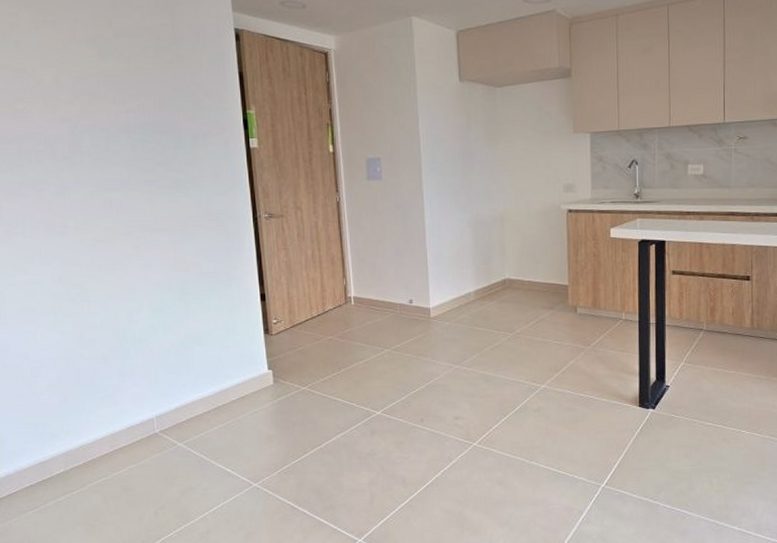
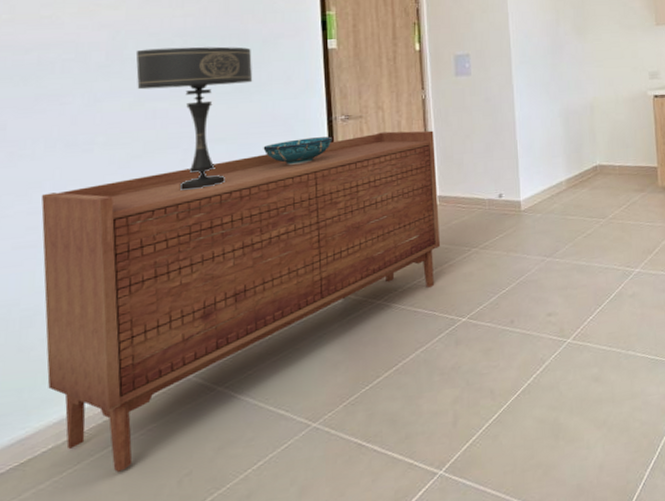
sideboard: none [33,232,357,498] -> present [41,130,441,472]
table lamp: none [91,142,188,274] -> present [135,46,253,191]
decorative bowl: none [200,233,258,257] -> present [263,136,332,165]

